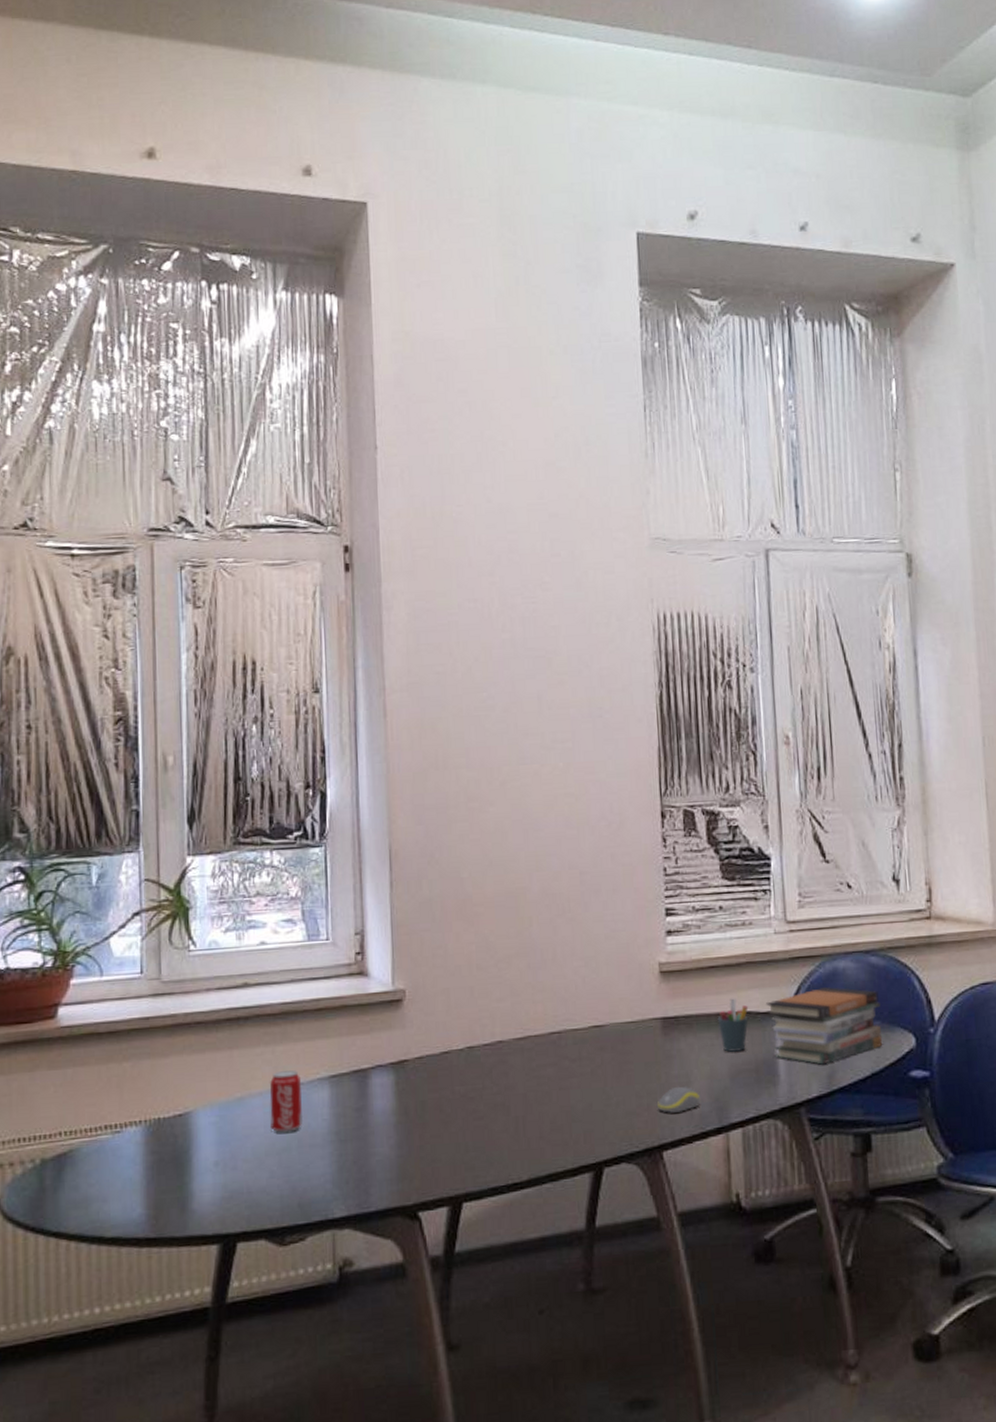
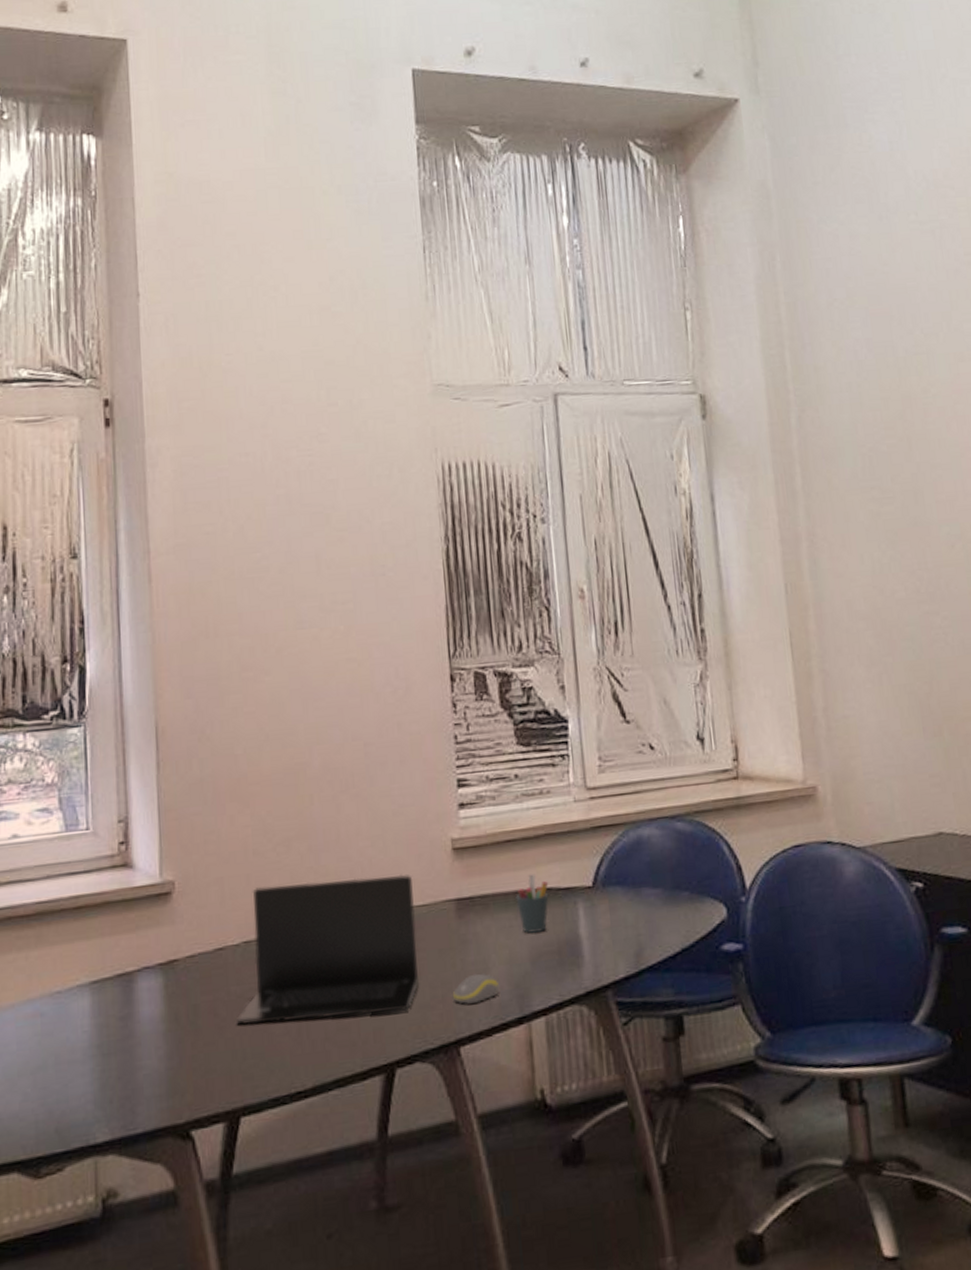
beverage can: present [269,1070,304,1133] -> none [22,977,61,1050]
laptop: none [460,993,627,1122] -> present [237,874,420,1026]
book stack: present [765,987,883,1065] -> none [567,857,693,943]

